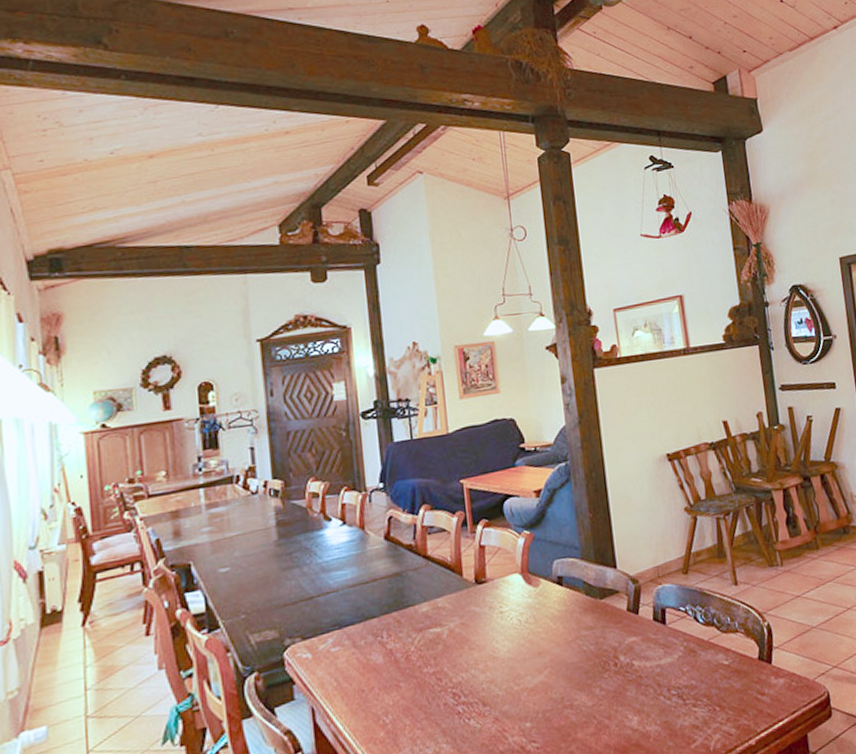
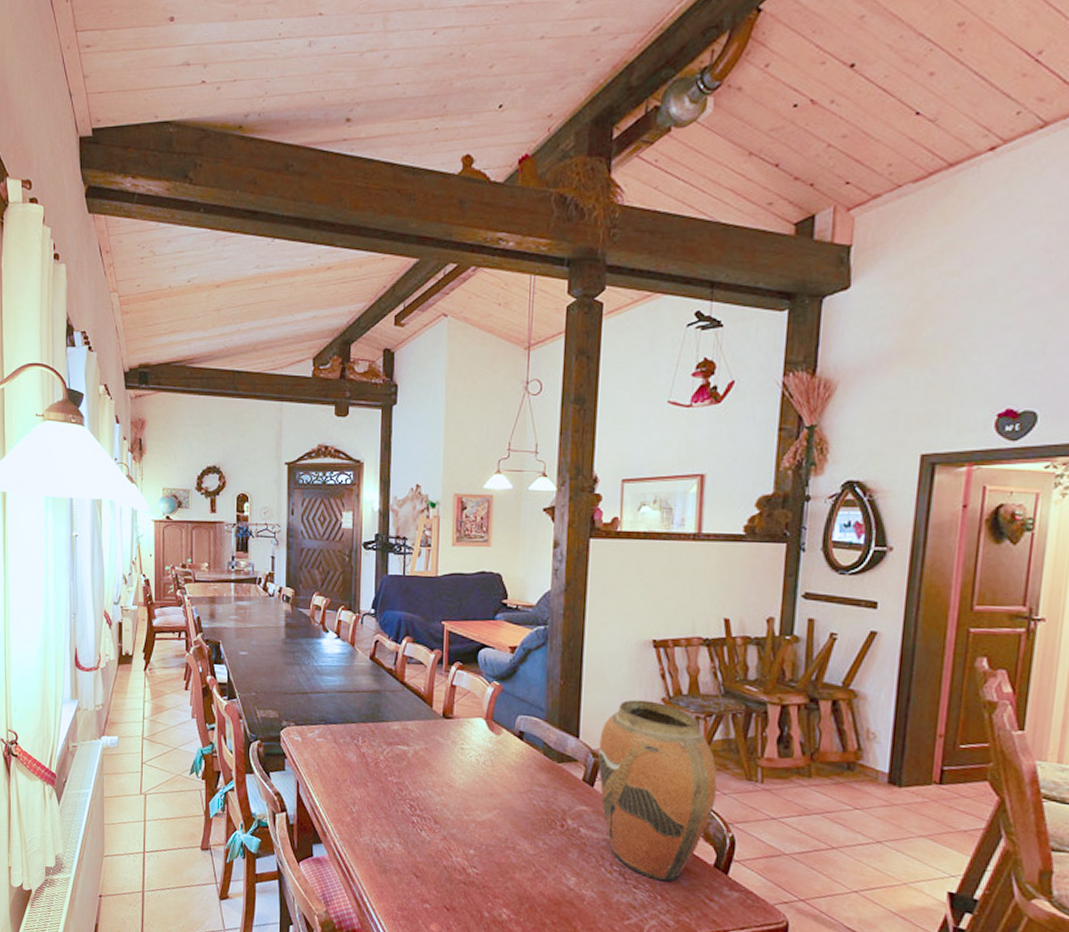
vase: none [635,513,748,692] -> present [598,699,717,882]

